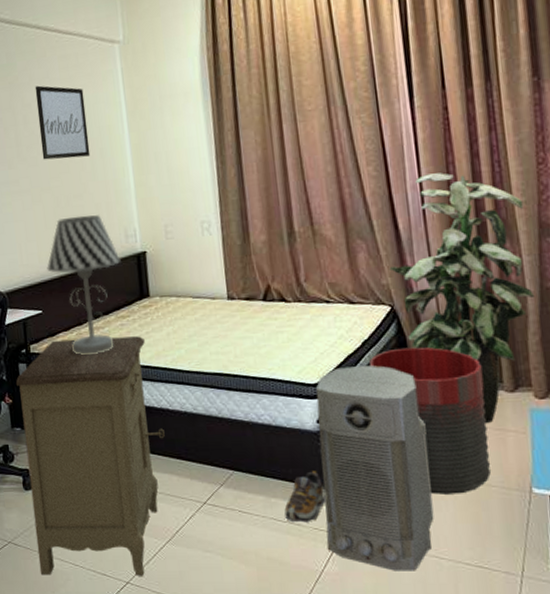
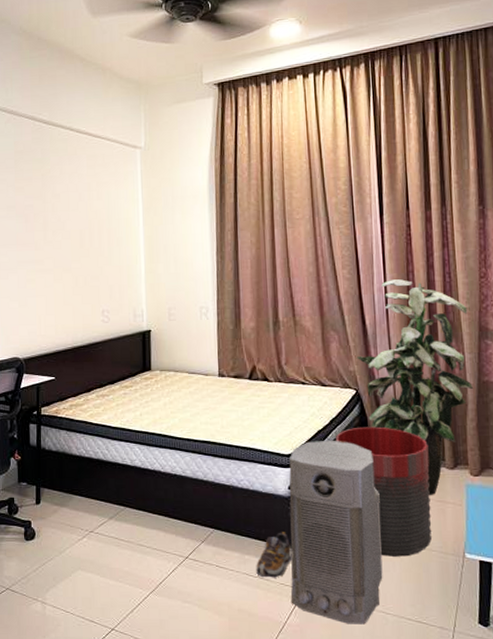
nightstand: present [16,336,165,576] -> none [26,404,156,623]
wall art: present [35,85,91,160] -> none [64,179,109,244]
table lamp: present [47,215,121,355] -> none [62,295,128,419]

